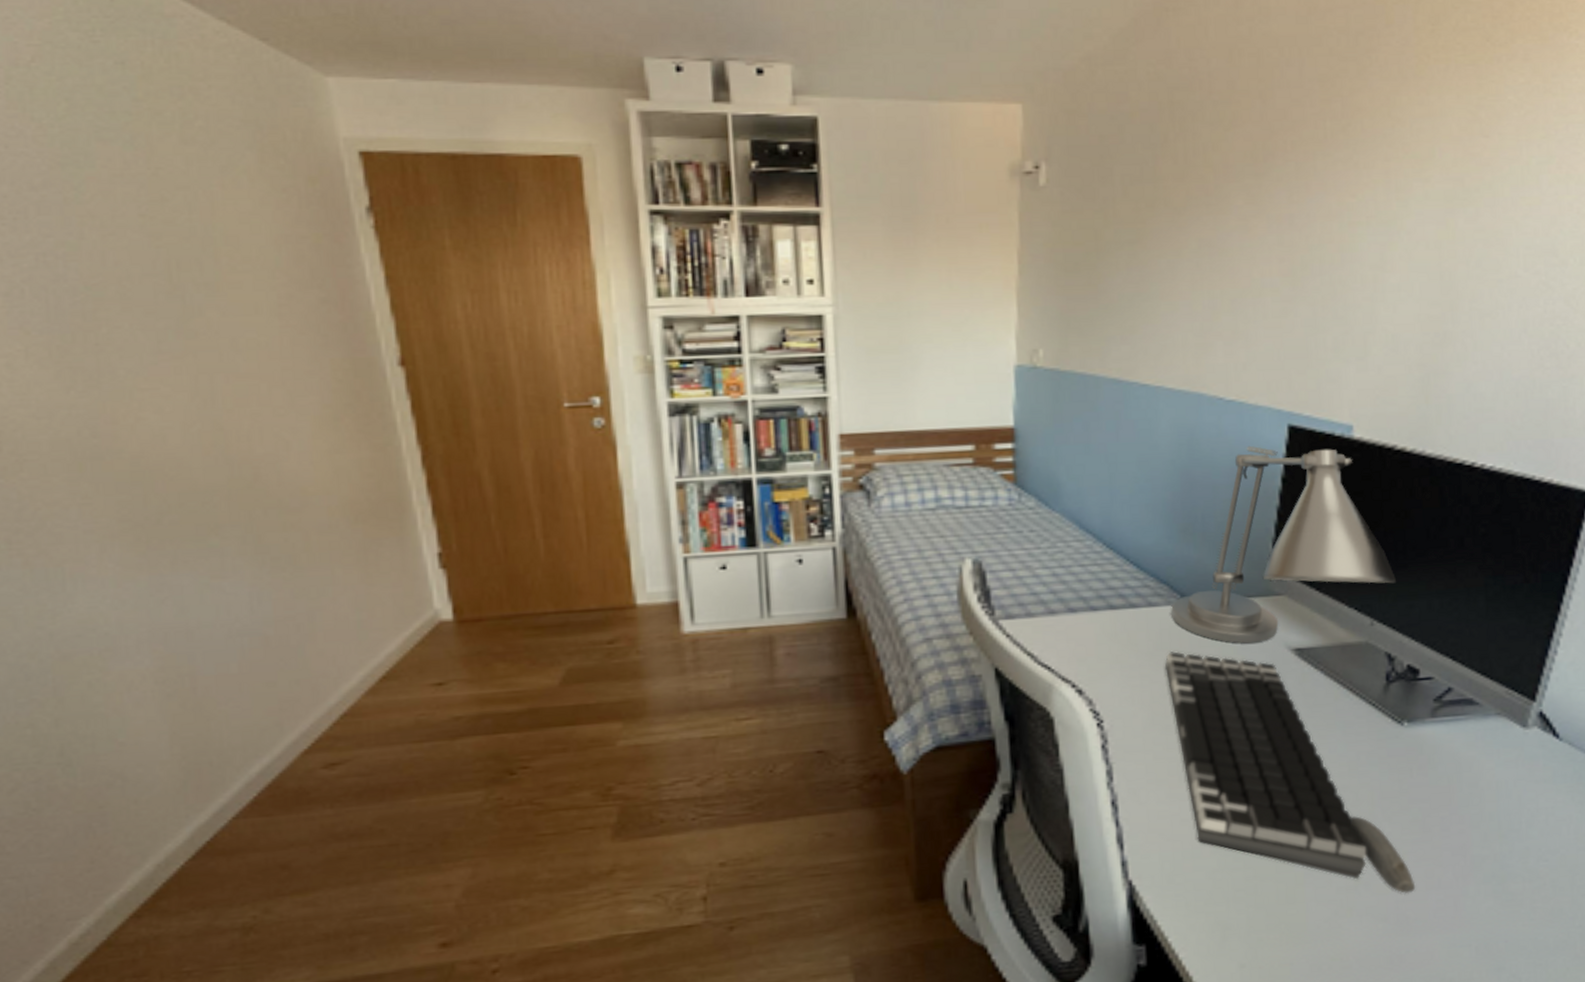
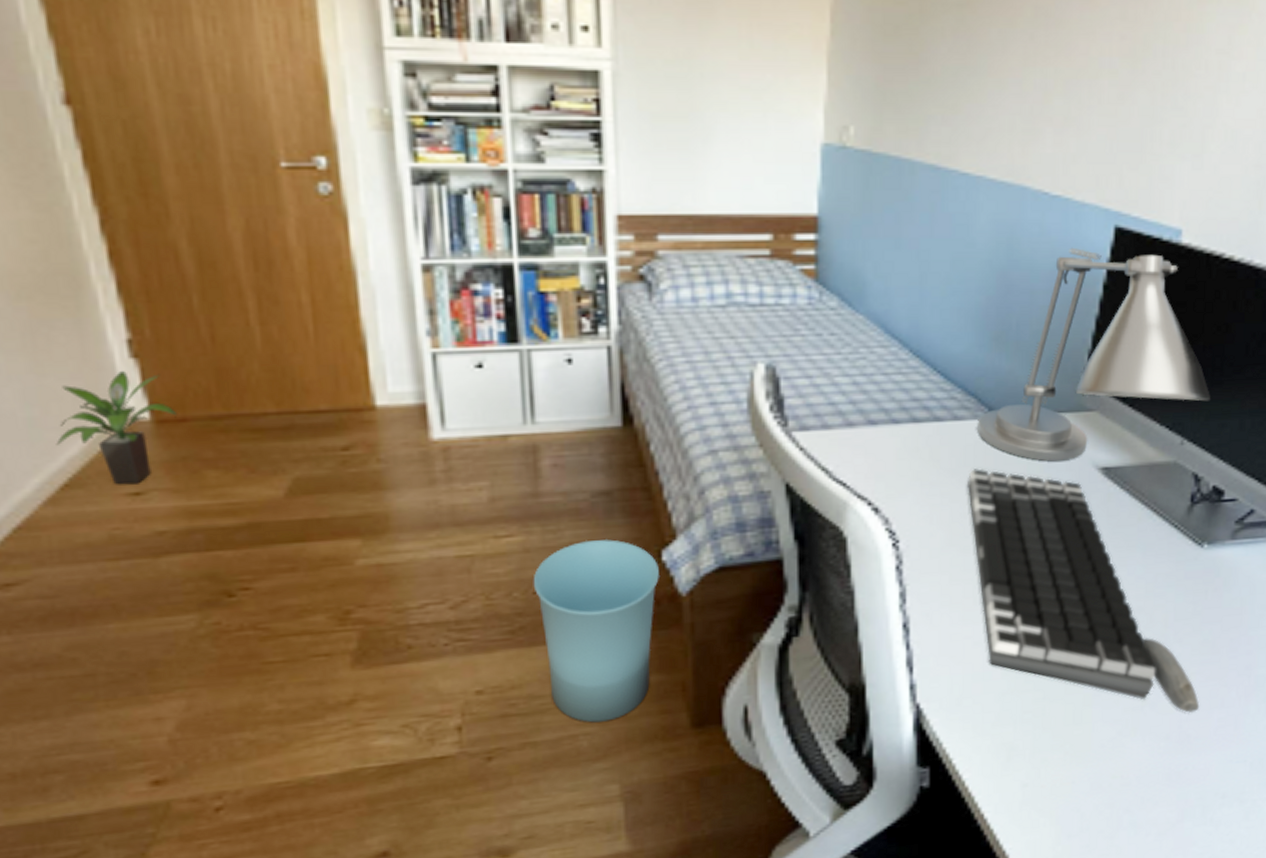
potted plant: none [378,578,475,677] -> present [56,370,178,485]
waste bin: none [769,721,882,895] -> present [533,539,659,723]

